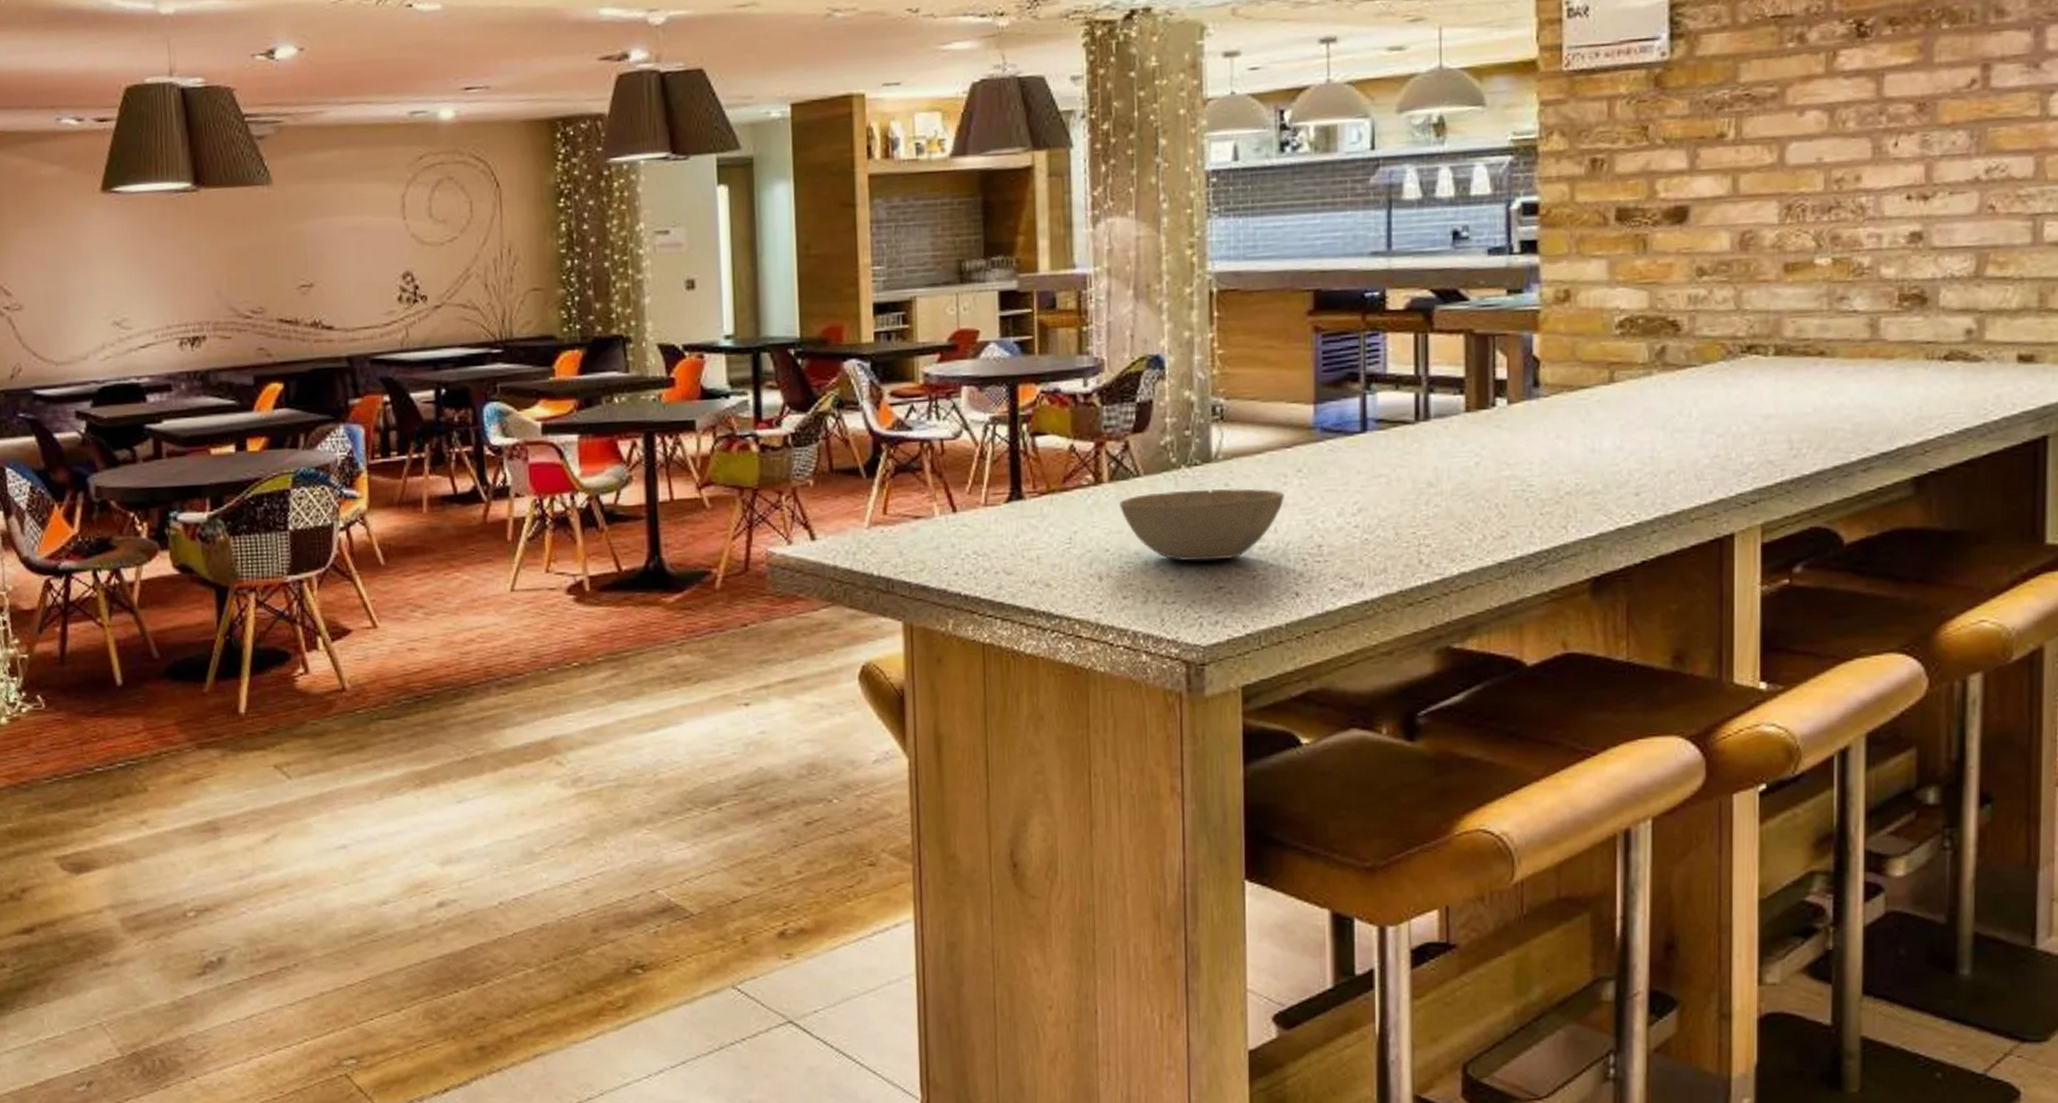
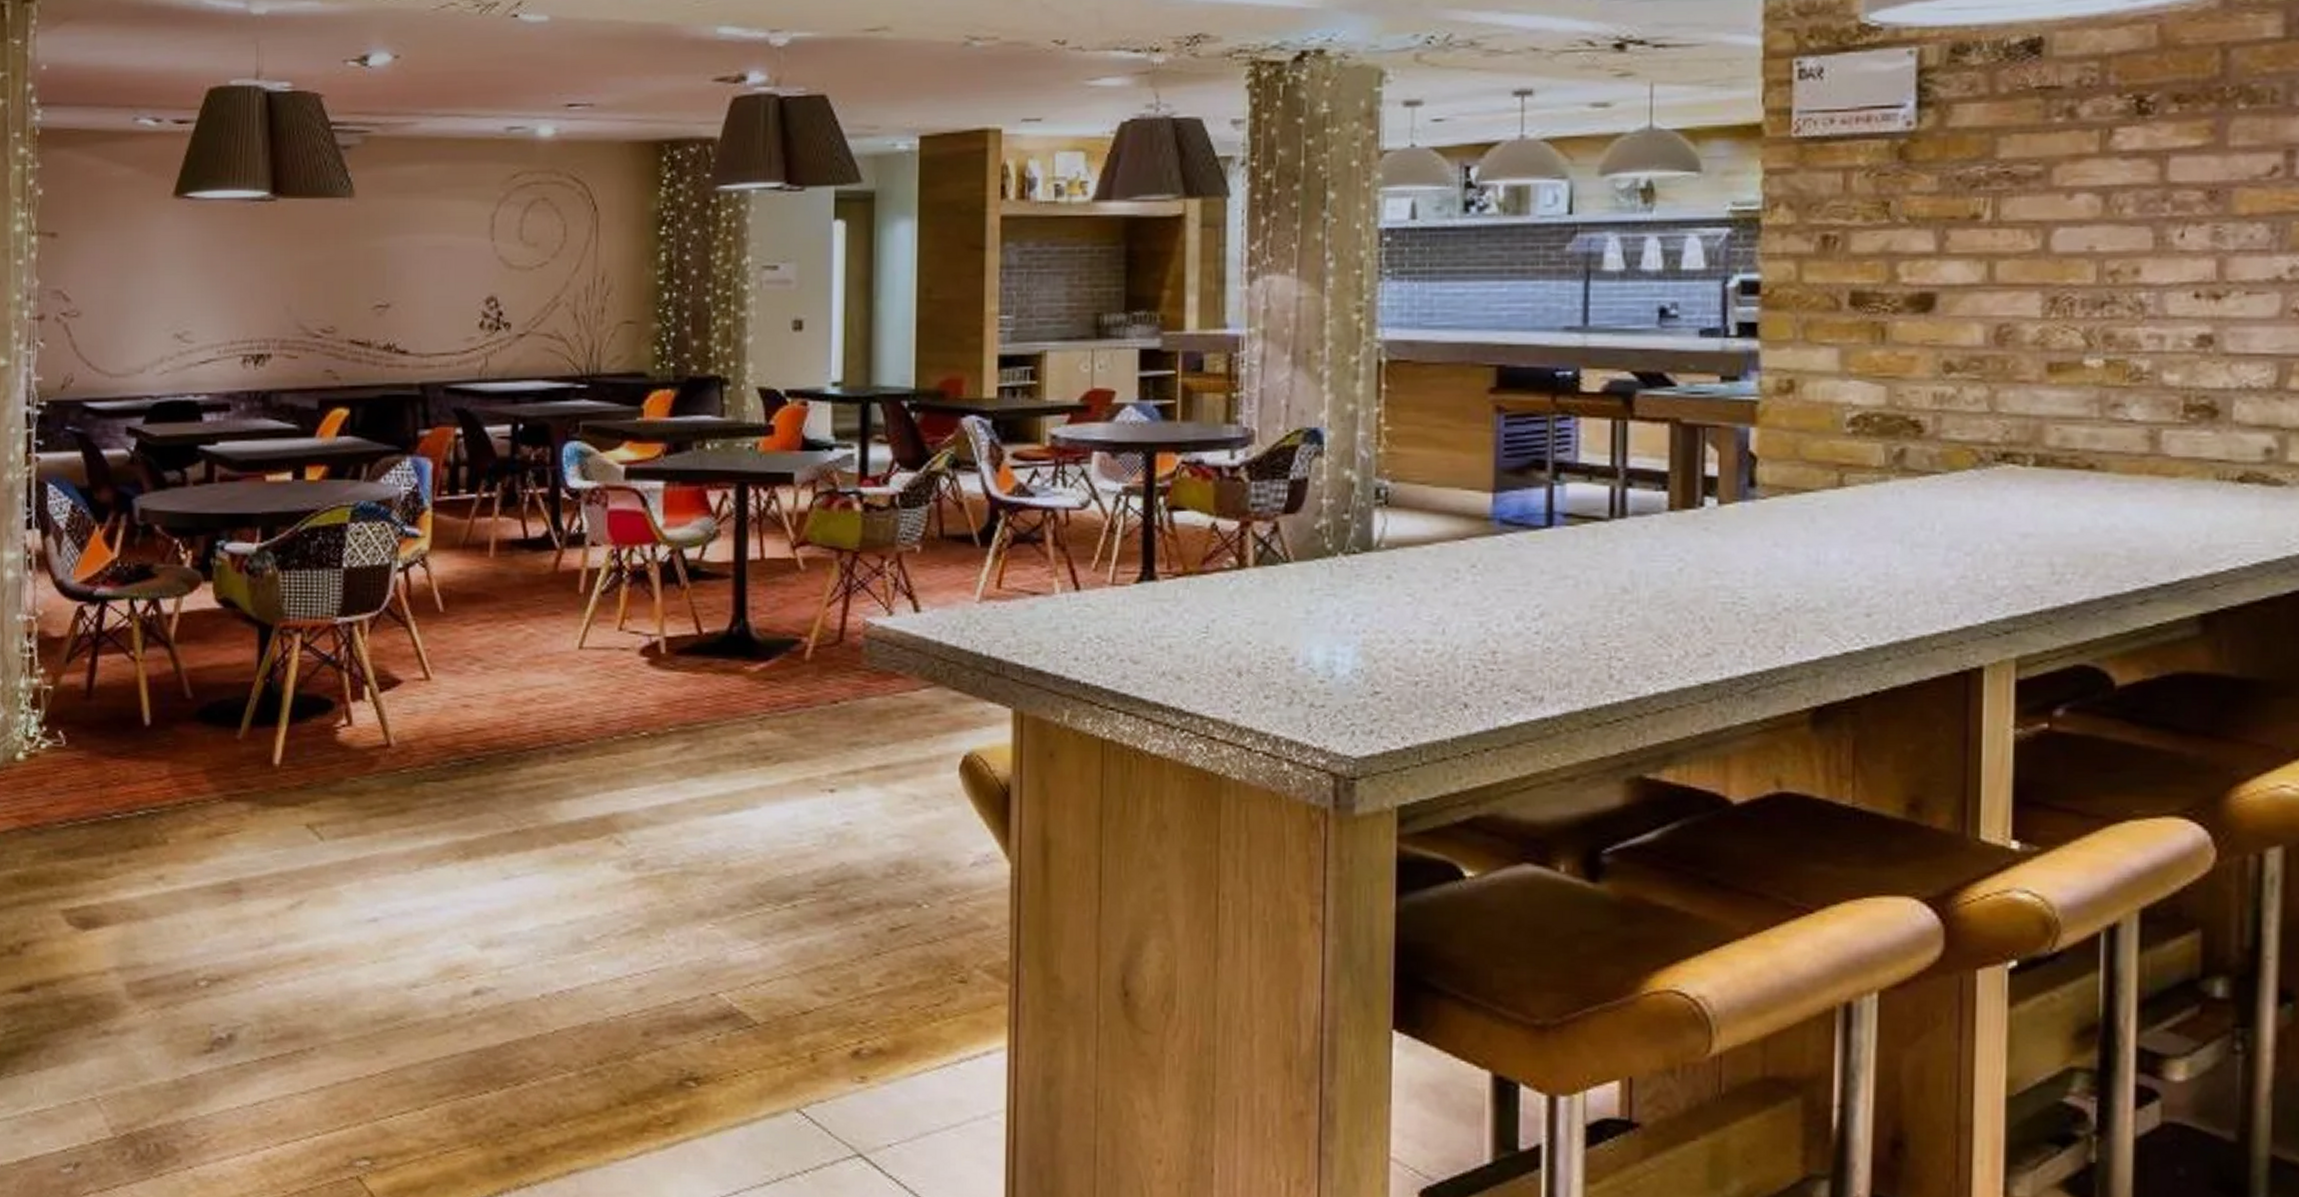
bowl: present [1120,488,1284,562] -> none [1265,580,1455,661]

